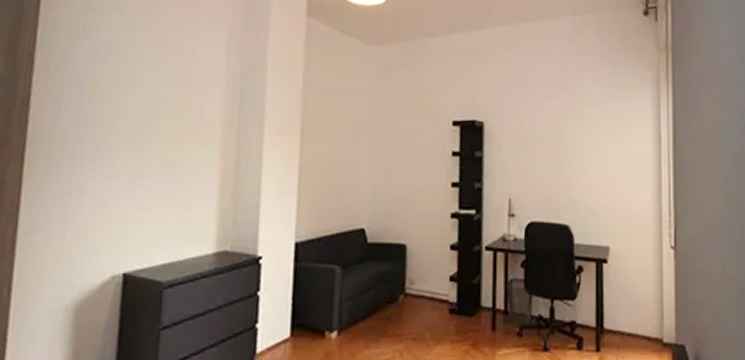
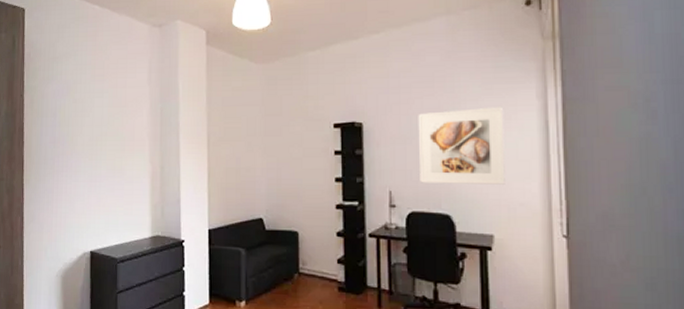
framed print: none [540,113,622,194] -> present [418,107,505,185]

